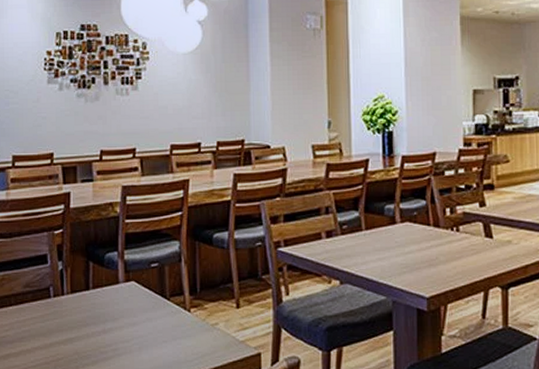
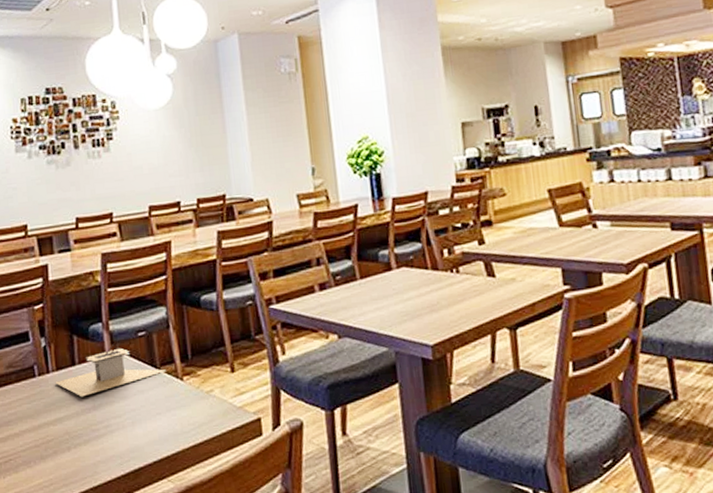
utensil holder: none [69,270,175,320] -> present [55,341,166,397]

